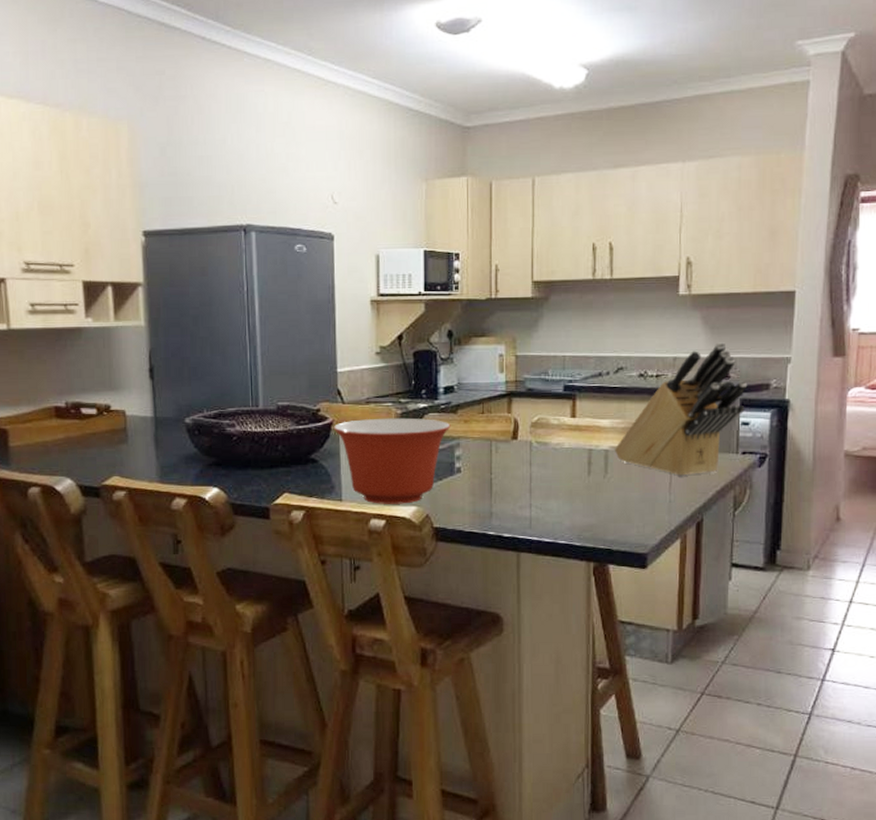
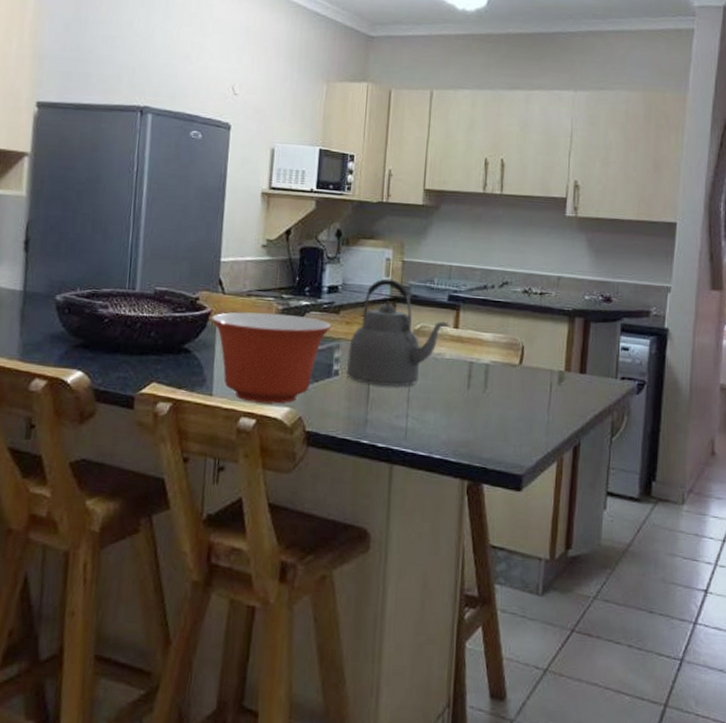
kettle: none [468,374,567,478] -> present [346,278,450,387]
knife block: present [614,342,748,477] -> none [494,266,629,398]

